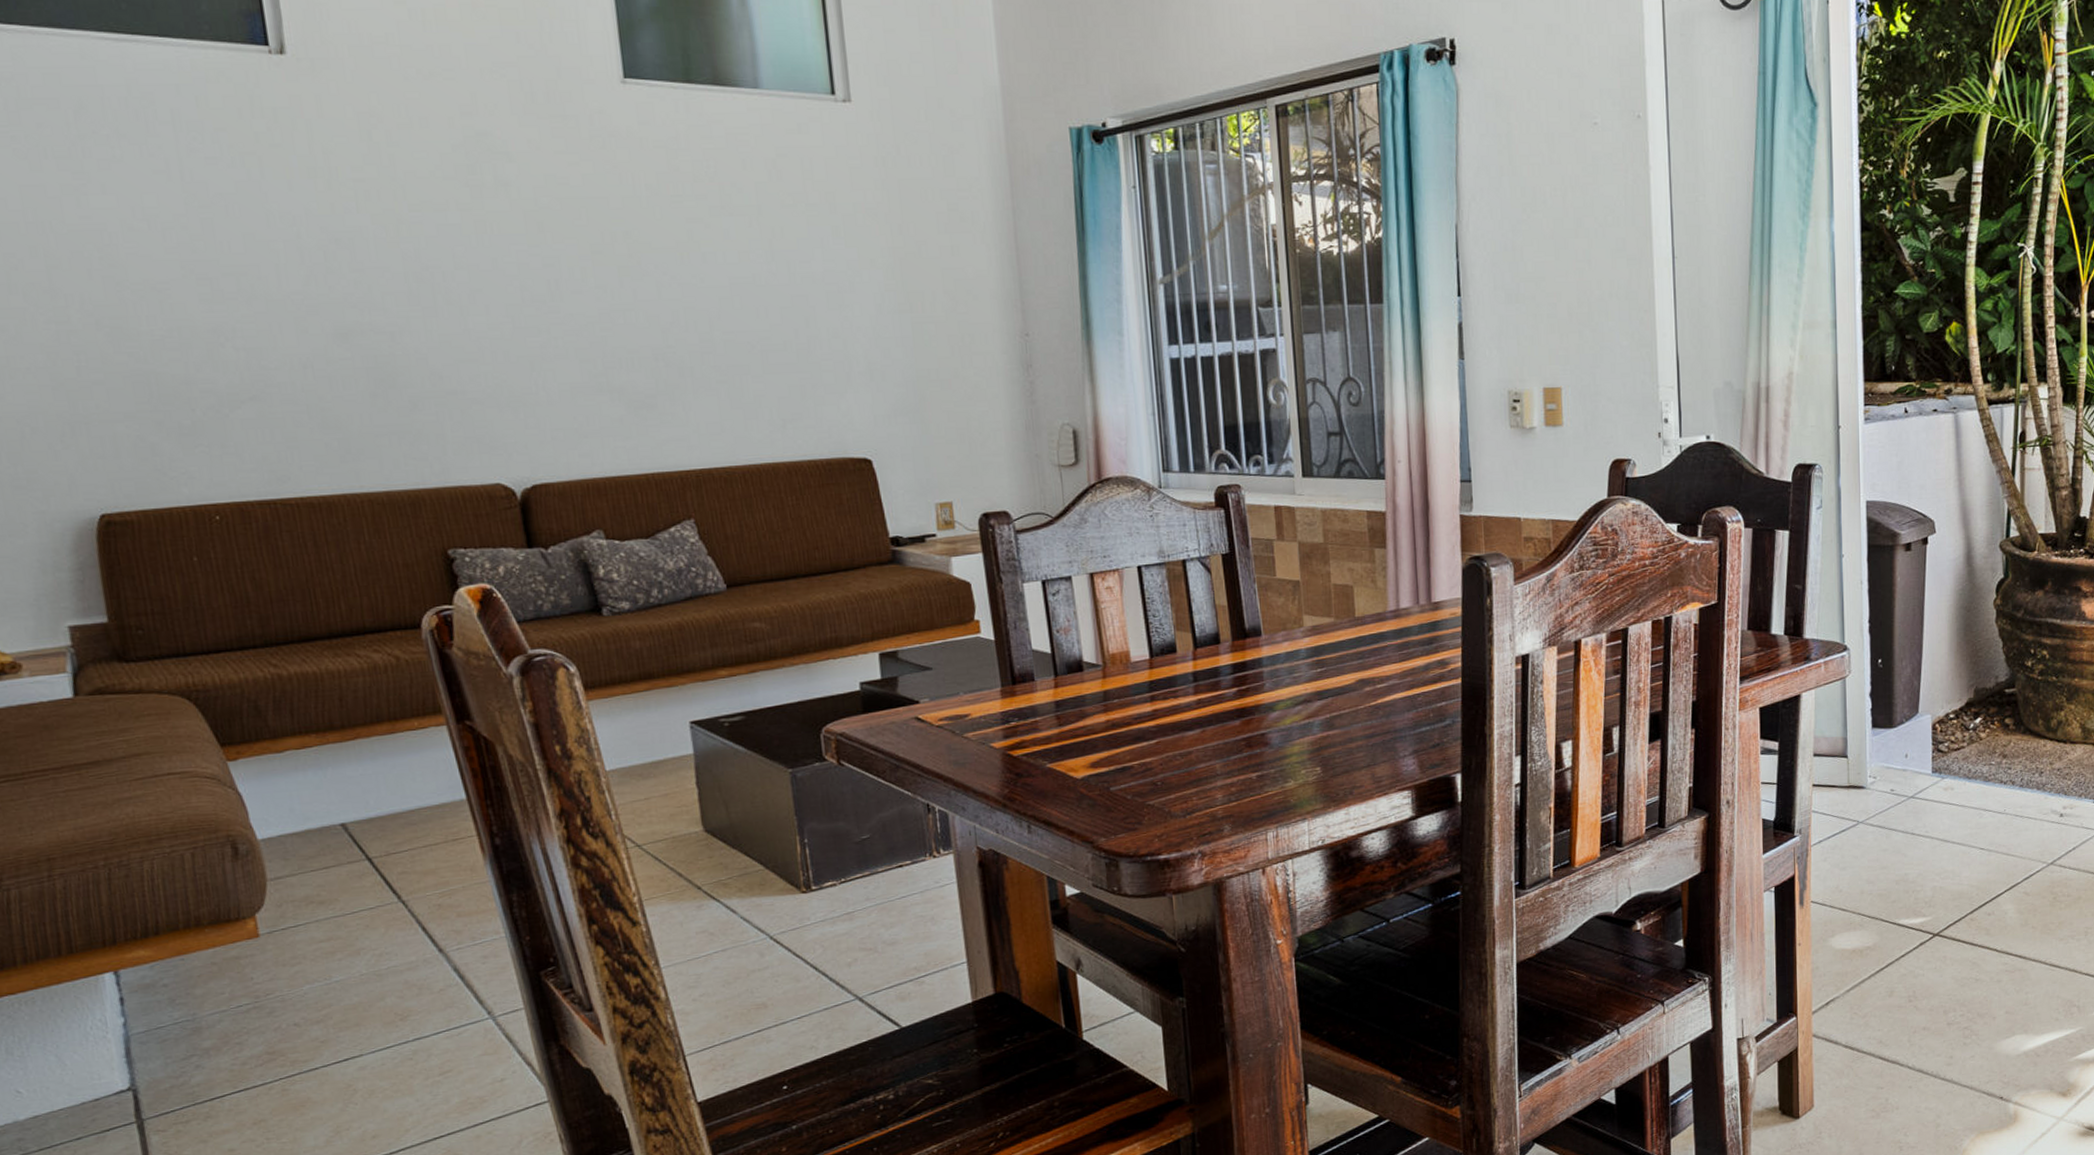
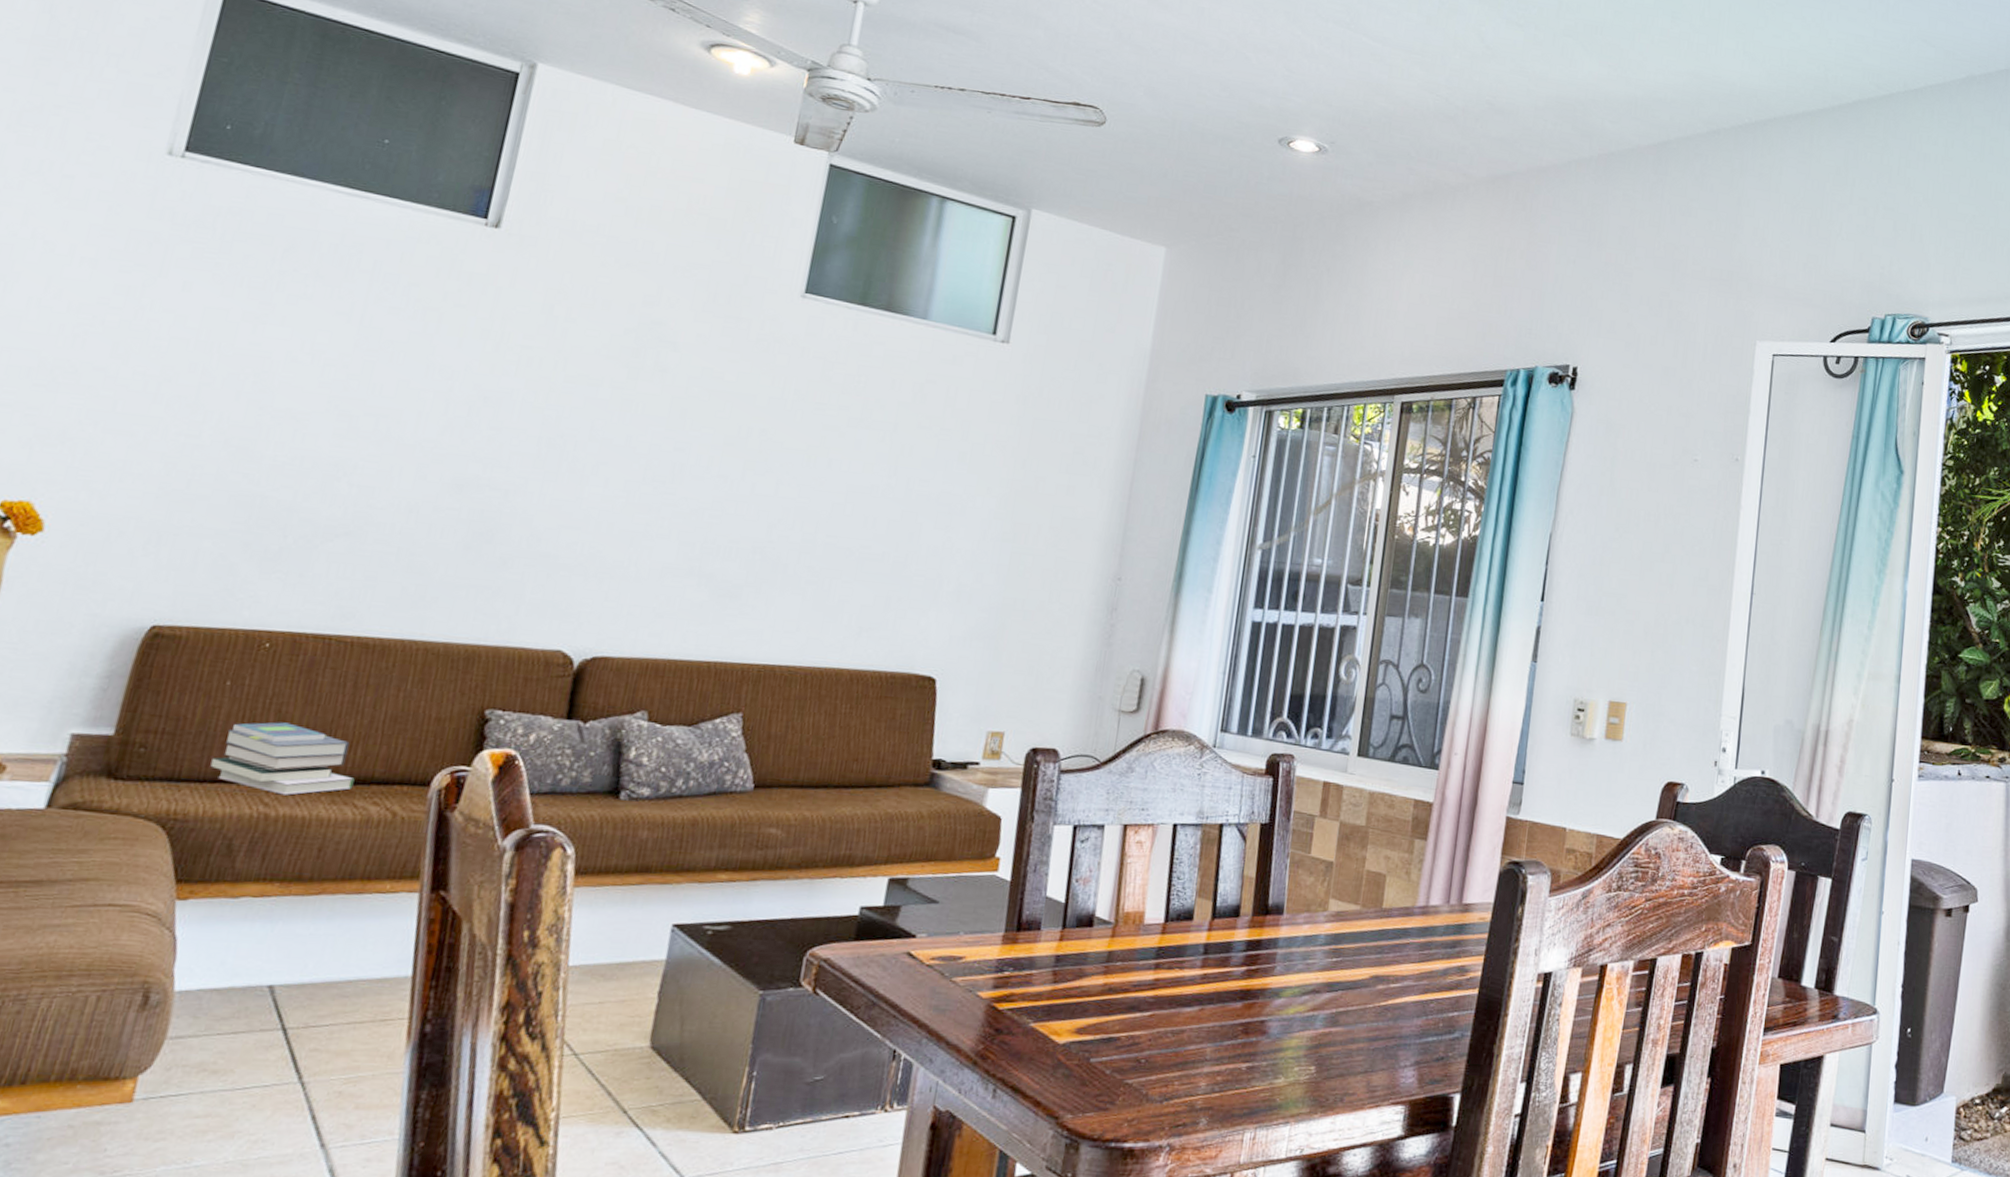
books: none [208,588,350,655] -> present [210,722,355,796]

